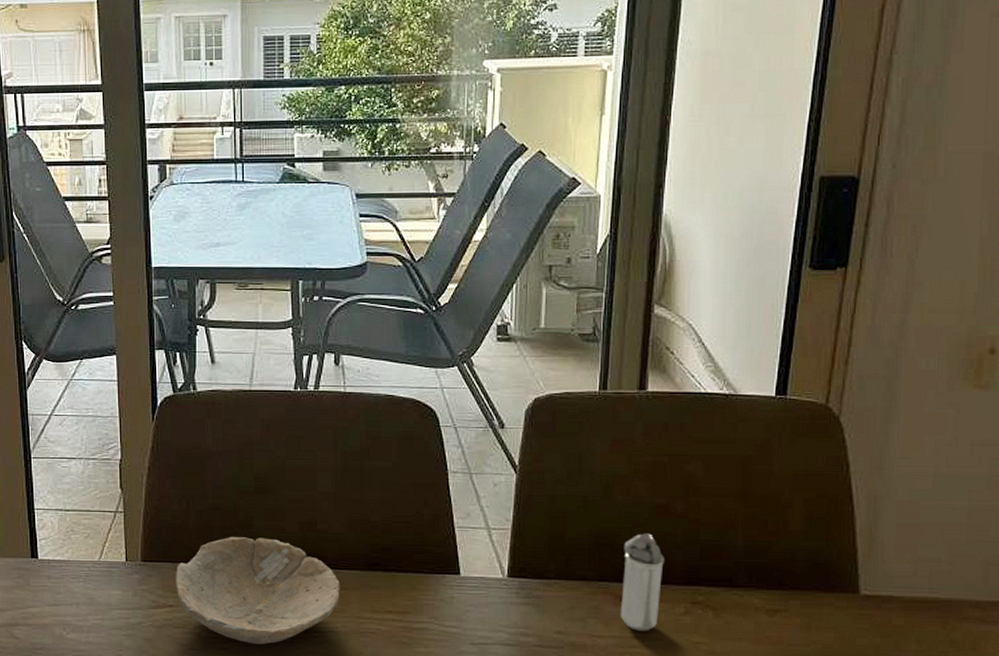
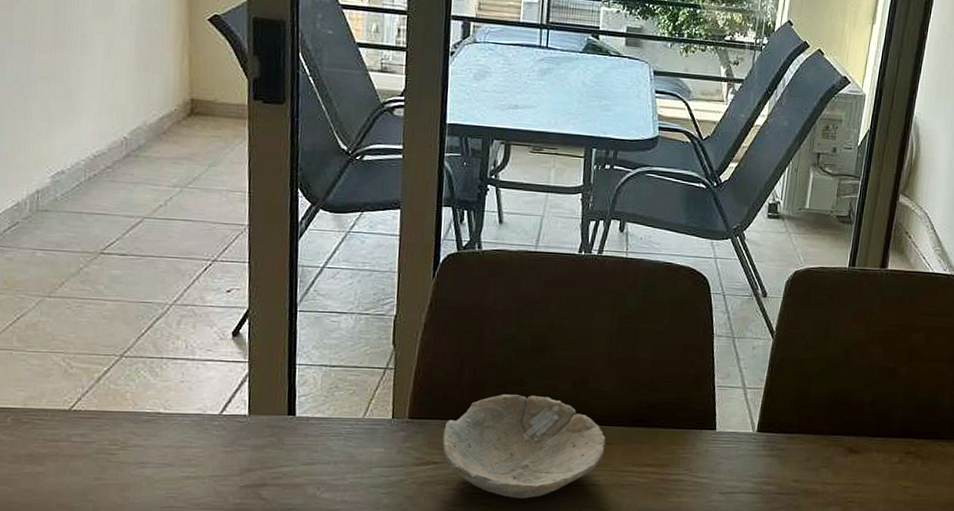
shaker: present [621,533,664,632] -> none [848,393,887,479]

